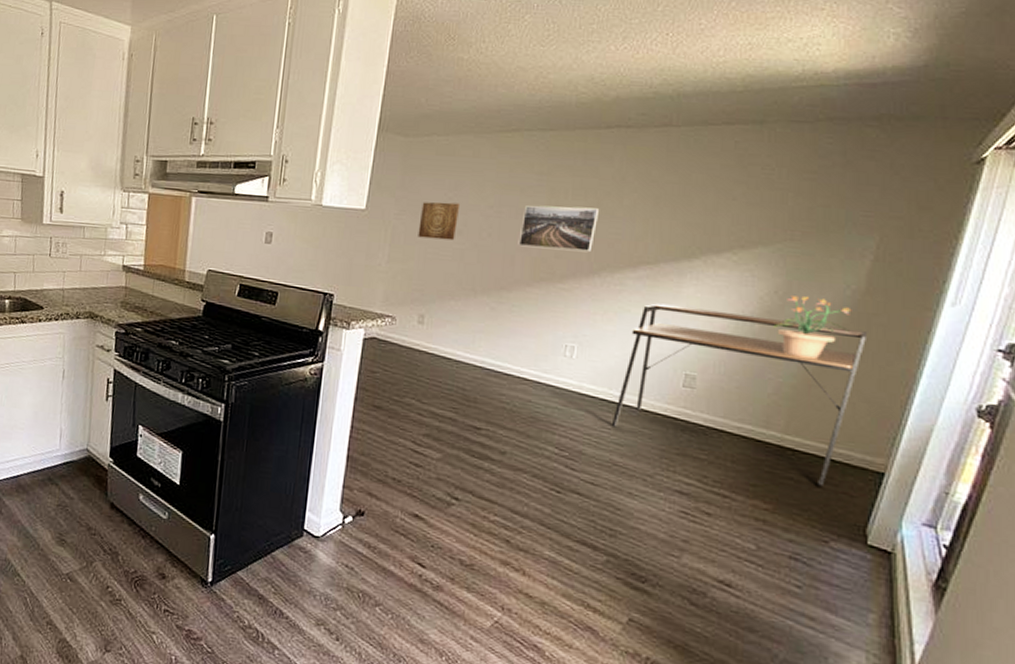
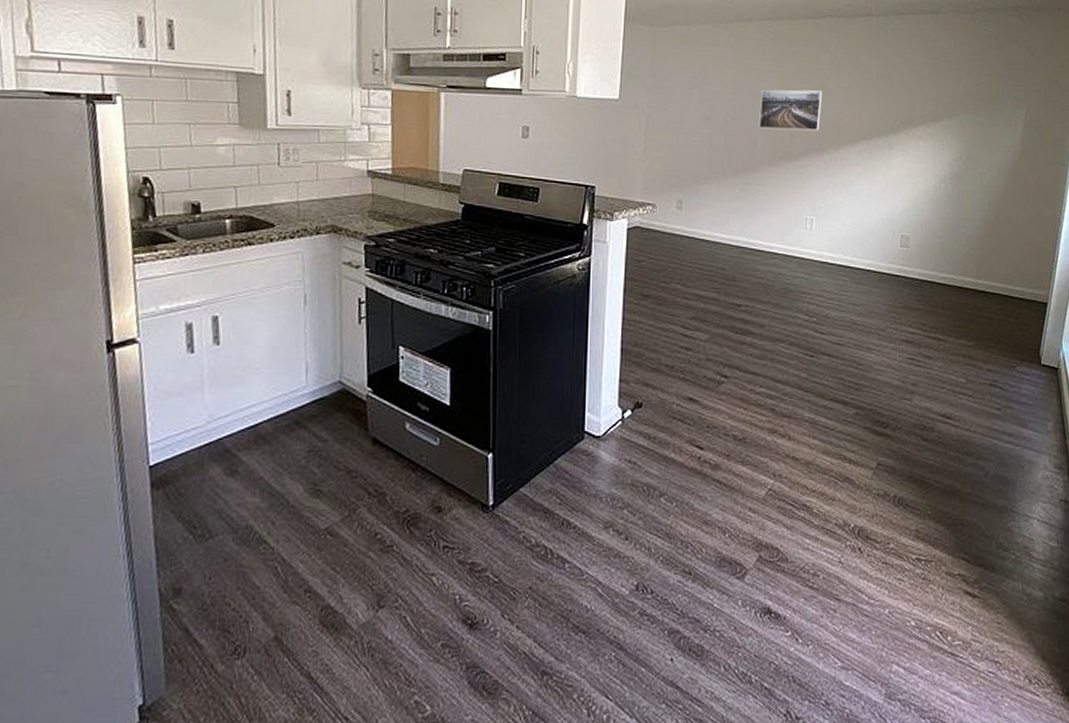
wall art: present [418,202,461,241] -> none [670,89,706,126]
desk: present [611,303,868,487] -> none [848,174,1026,320]
potted plant: present [773,296,852,359] -> none [961,160,1014,212]

